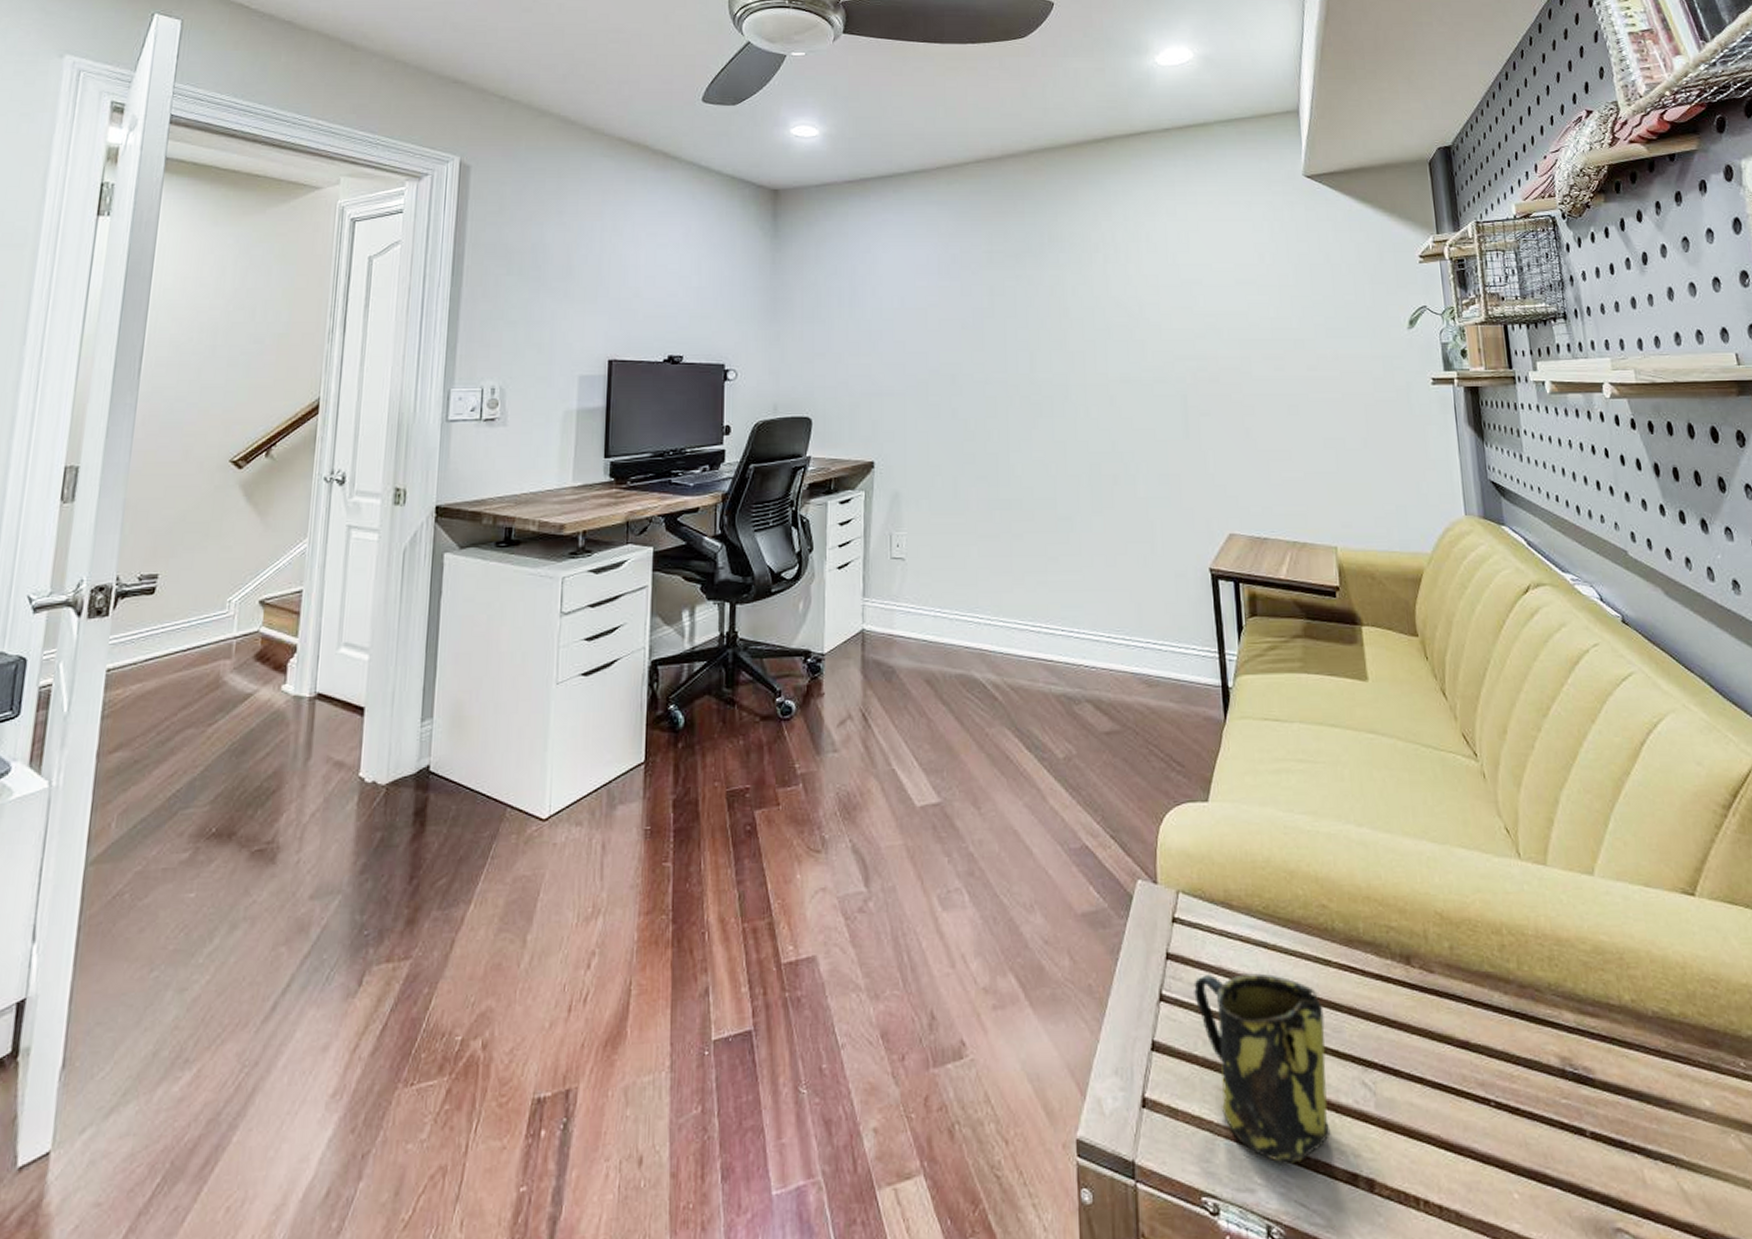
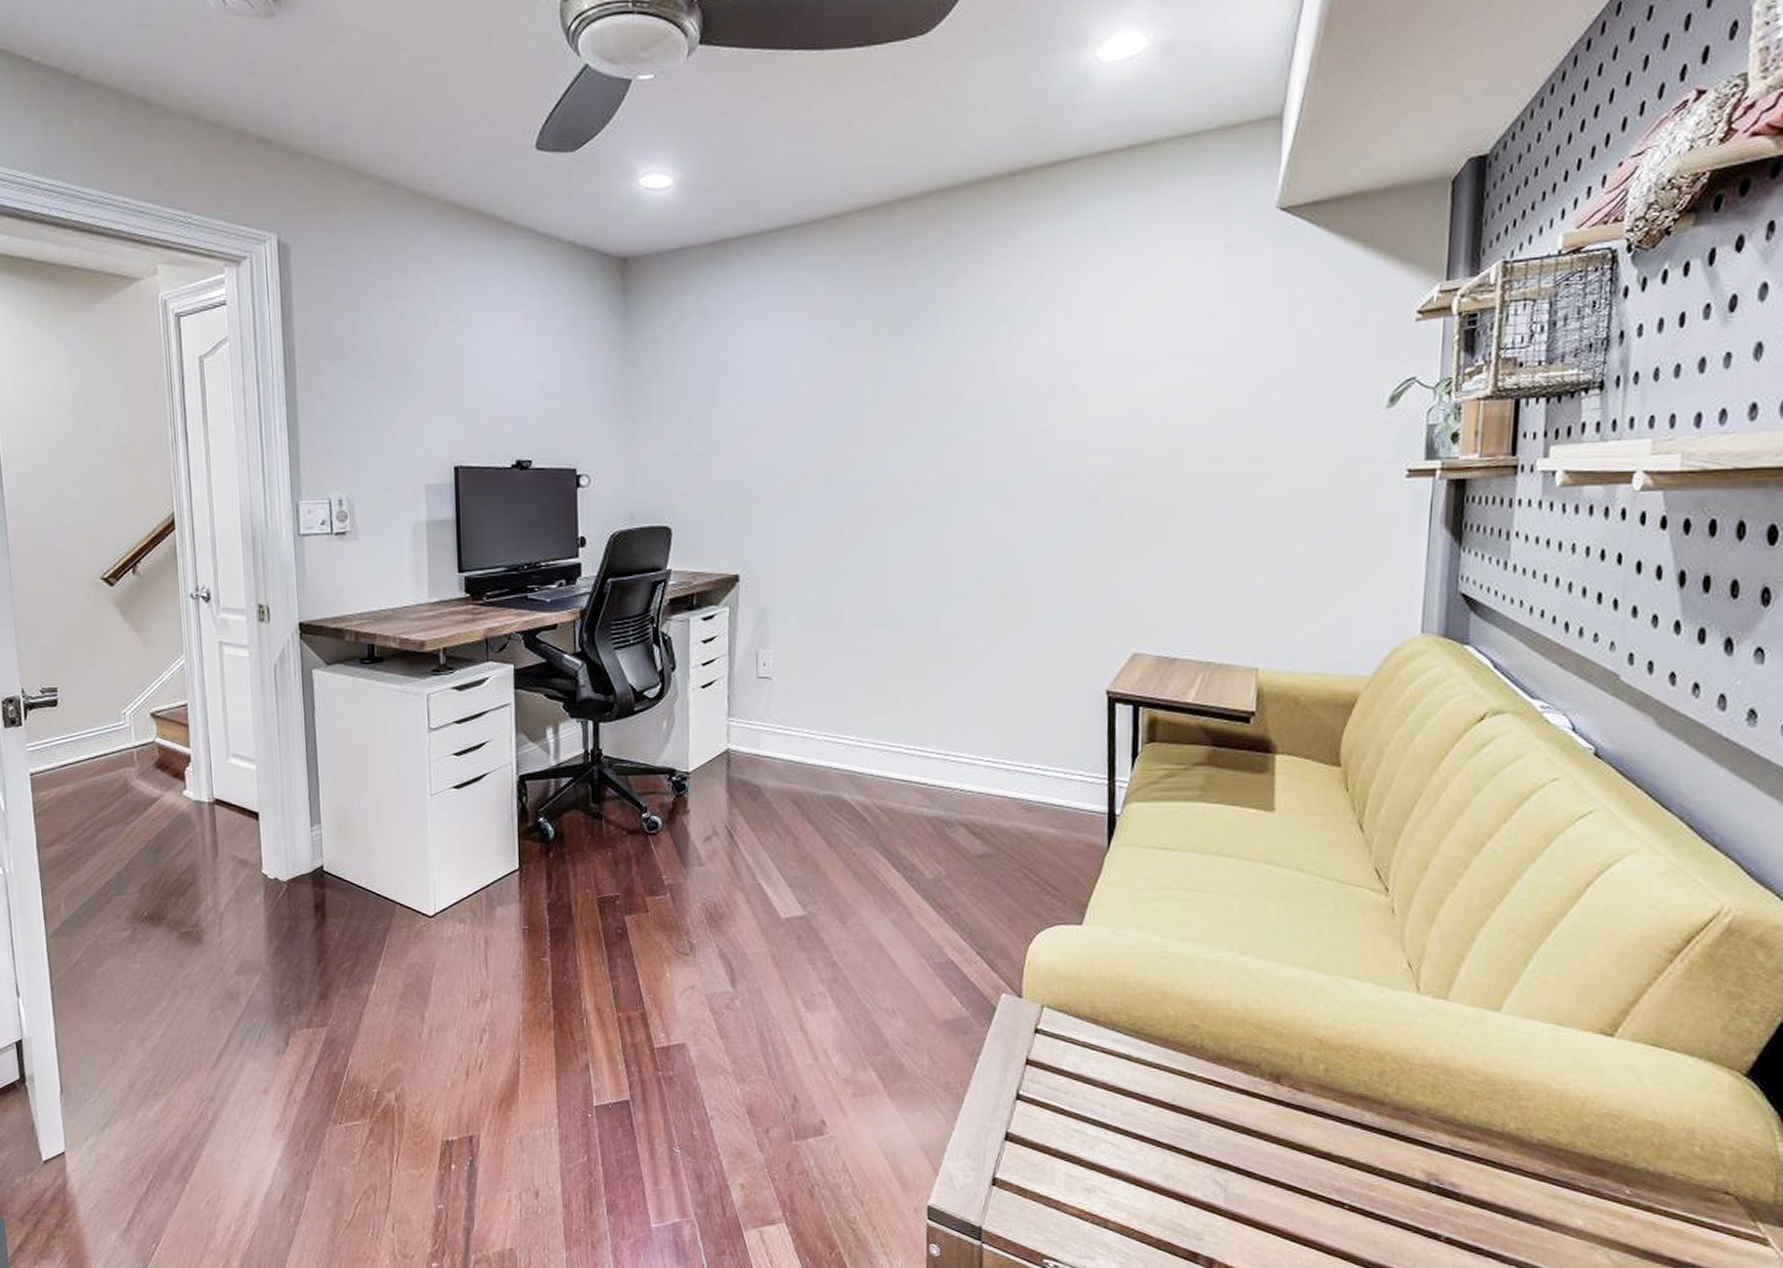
mug: present [1194,973,1331,1163] -> none [1051,1080,1182,1240]

